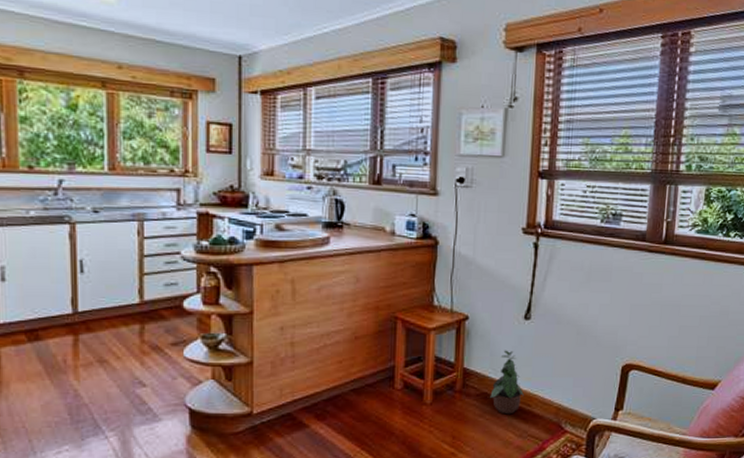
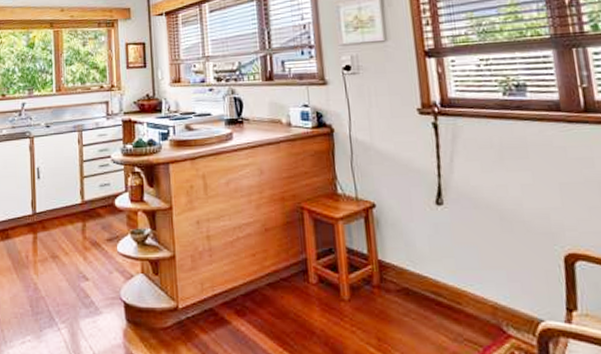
potted plant: present [490,350,524,415] -> none [412,239,451,314]

